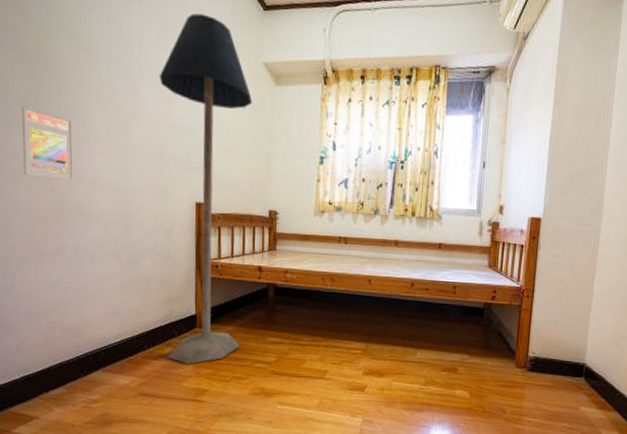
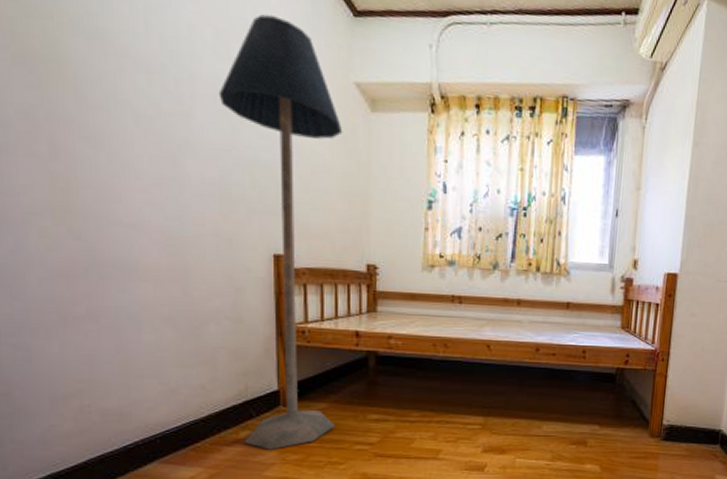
trading card display case: present [22,106,74,180] -> none [27,125,107,225]

